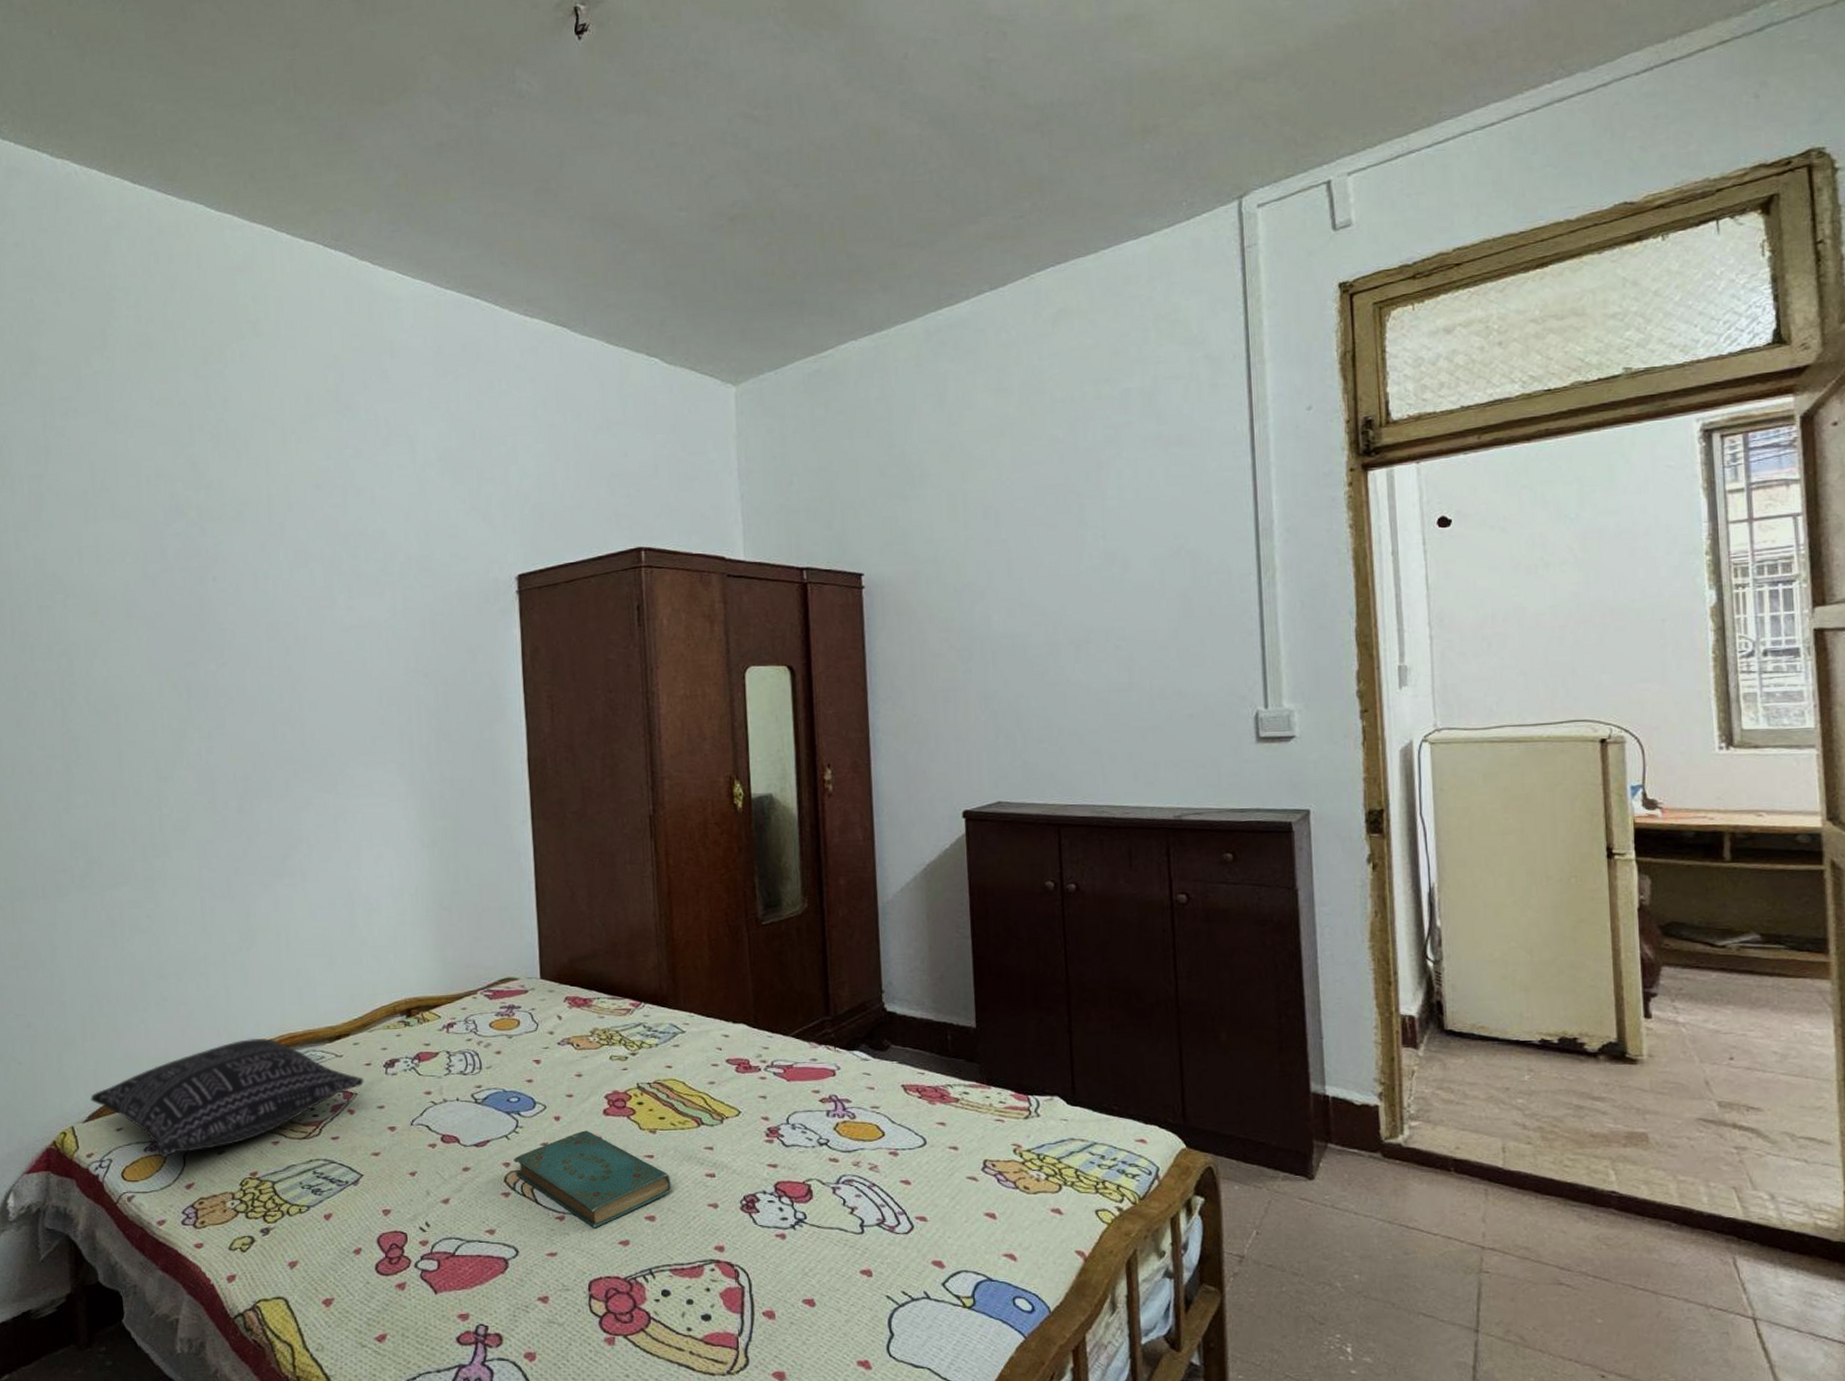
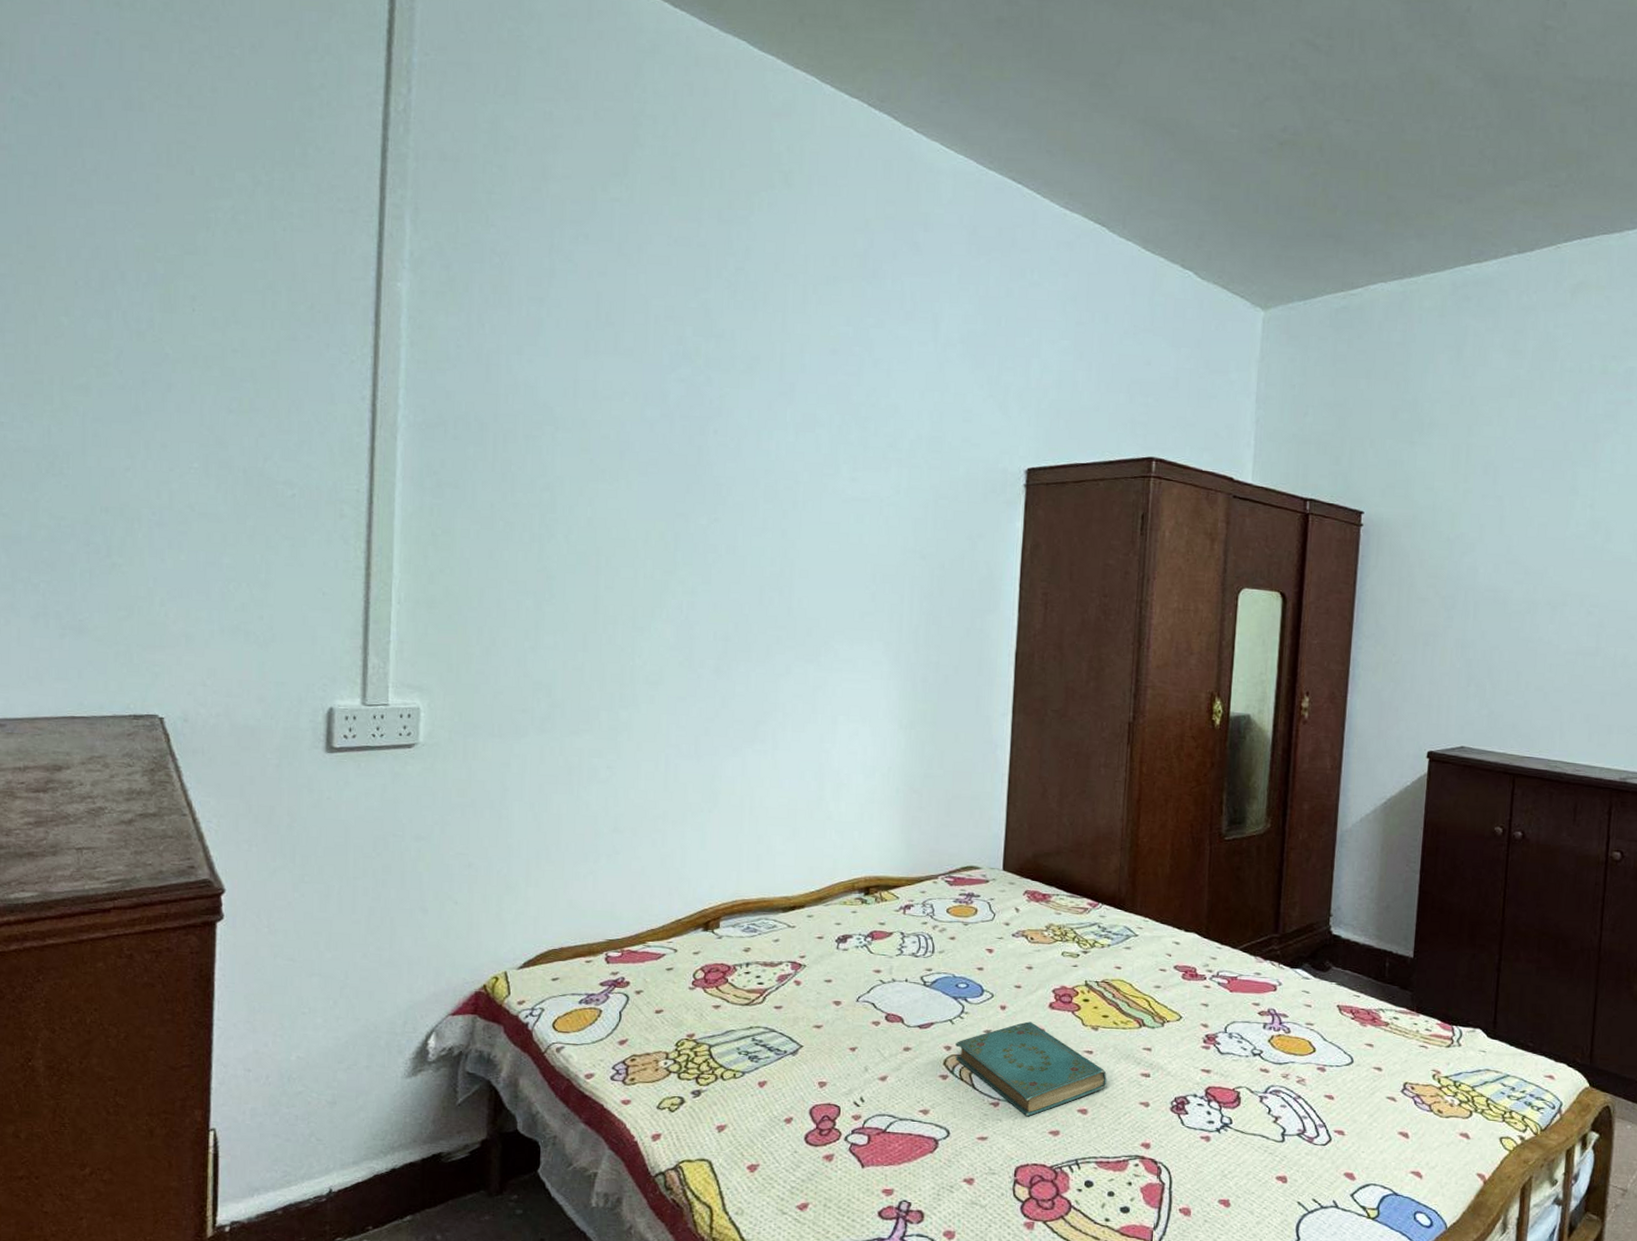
pillow: present [90,1037,364,1158] -> none [528,900,814,1012]

